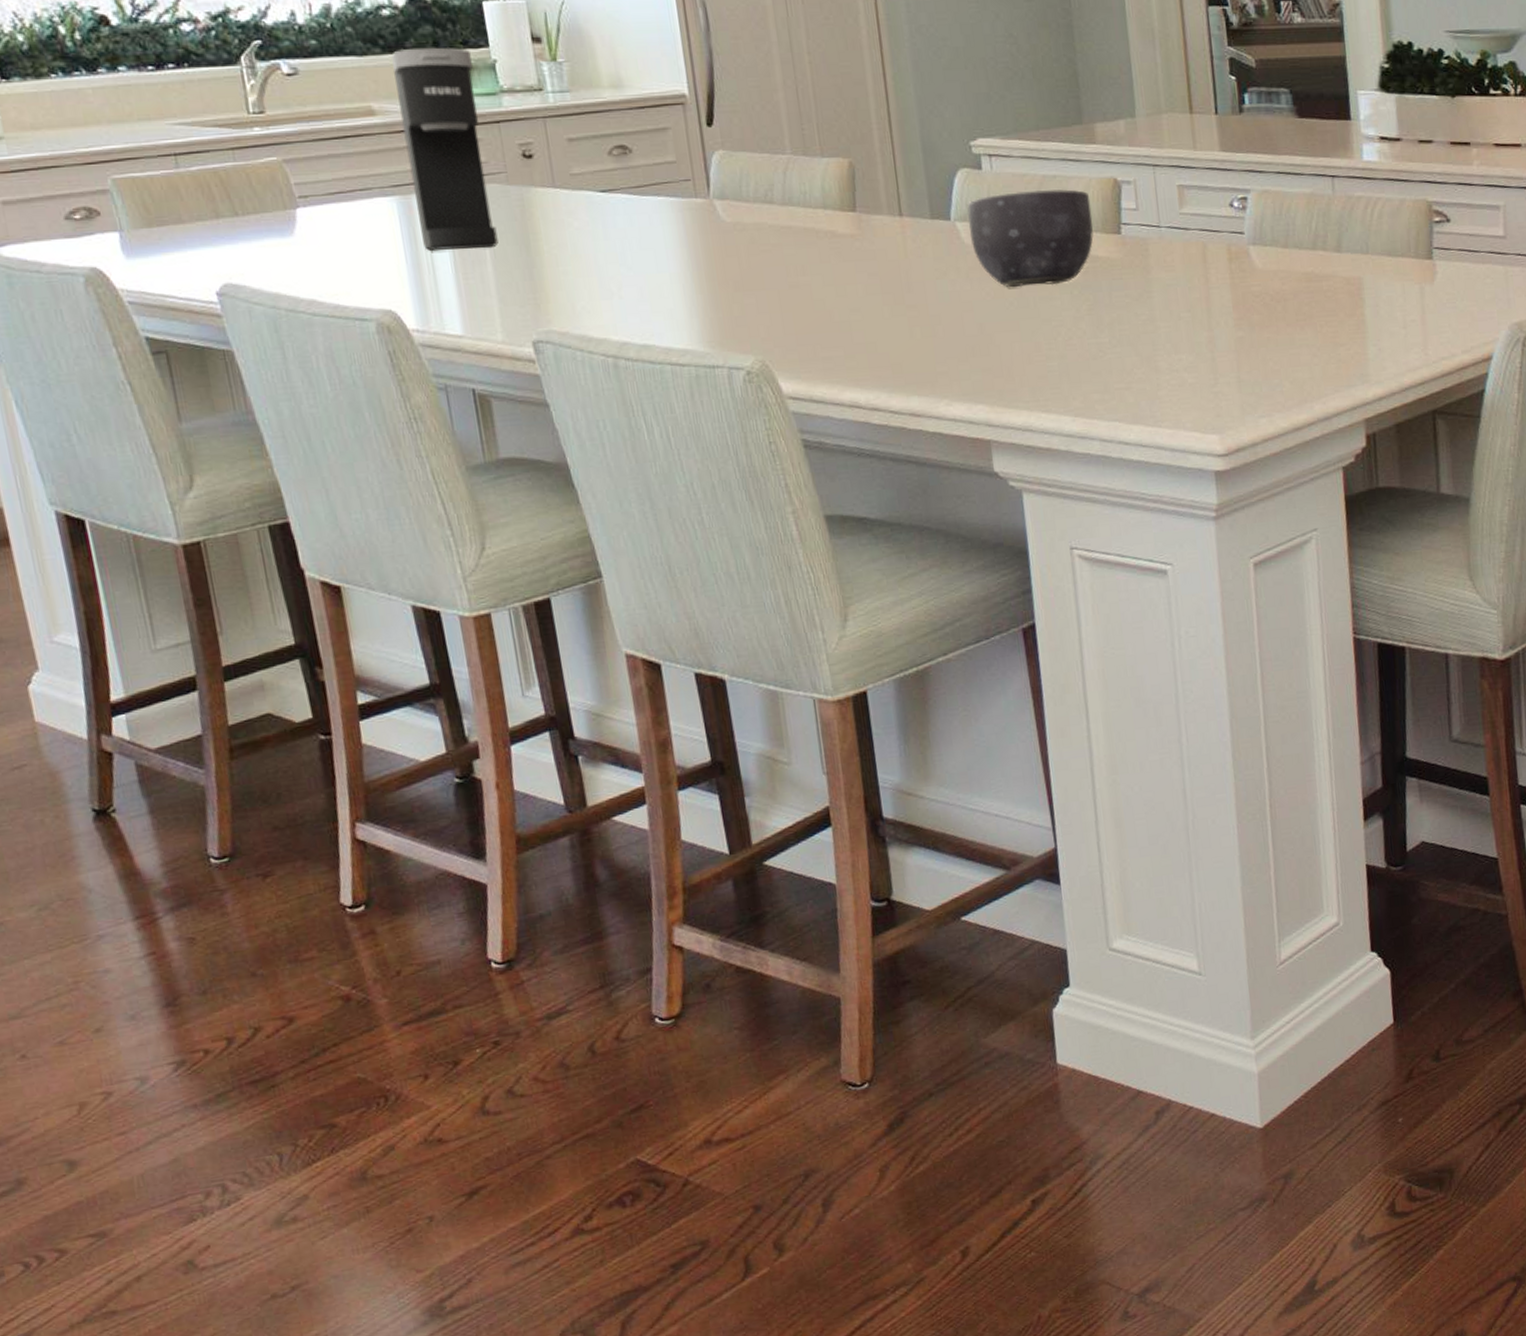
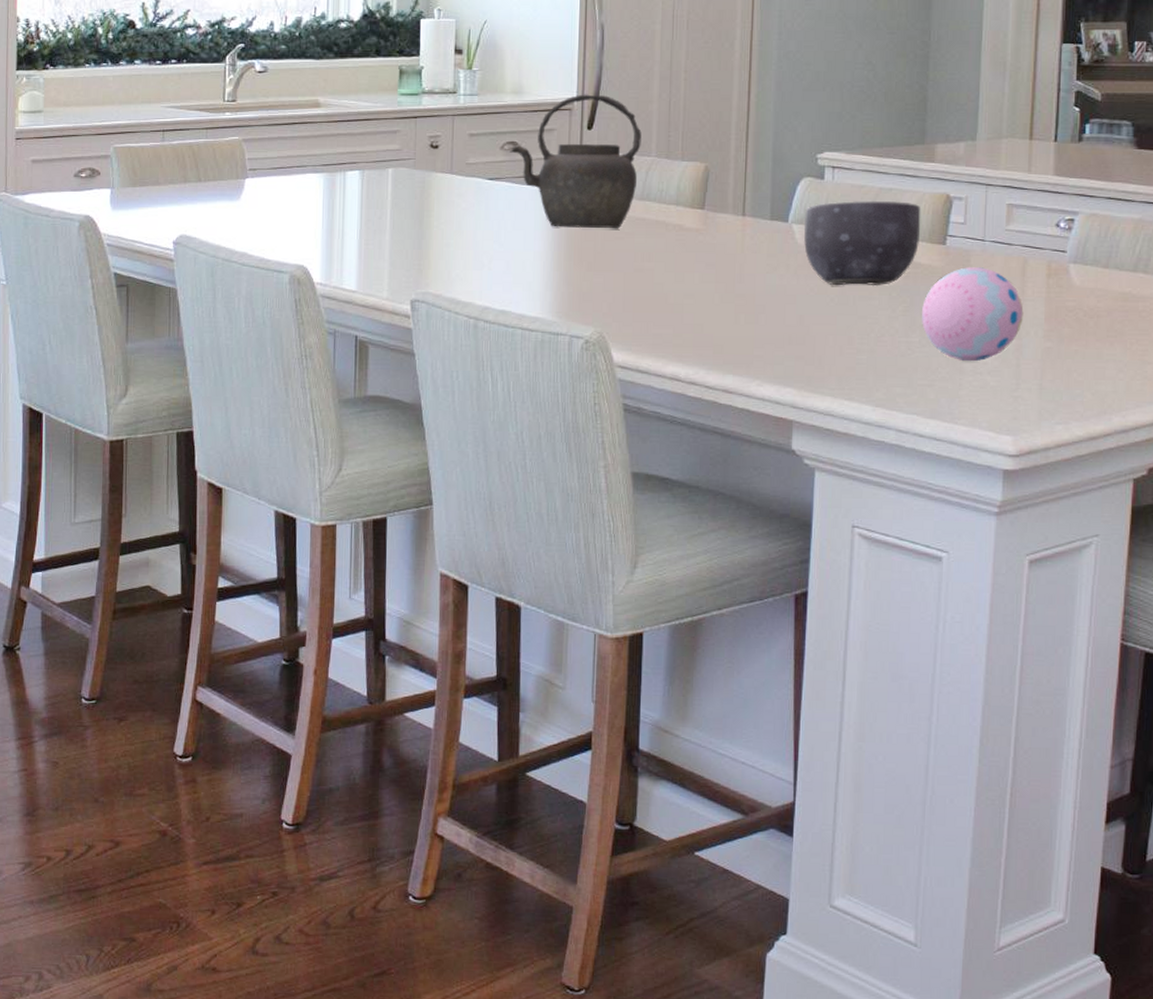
coffee maker: present [391,47,498,251] -> none [338,54,404,221]
kettle: none [620,84,775,243] -> present [510,94,642,229]
decorative egg: none [1106,256,1211,360] -> present [921,267,1024,362]

